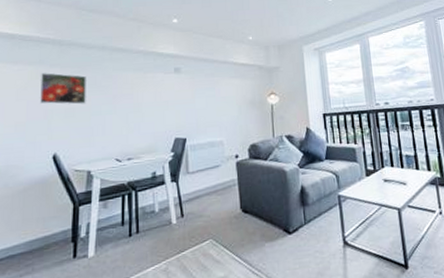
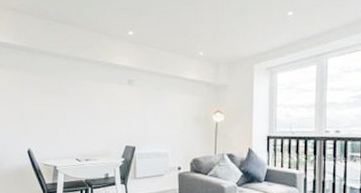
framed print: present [39,73,87,105] -> none [17,78,54,108]

